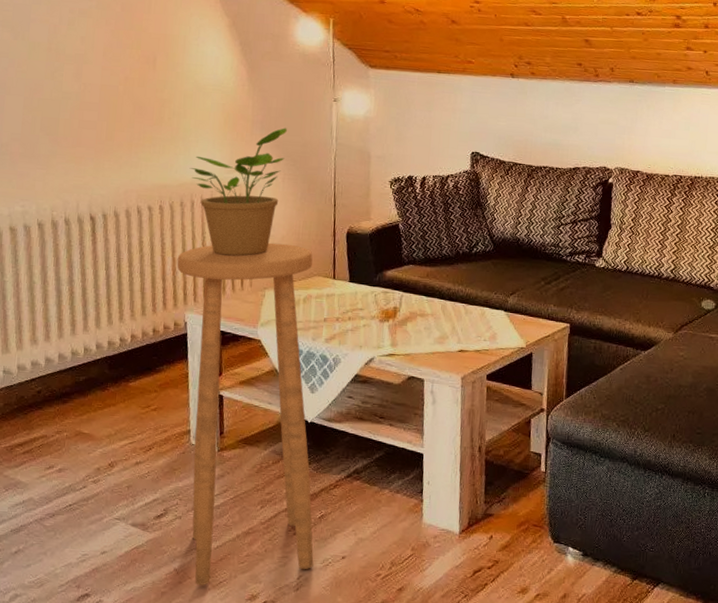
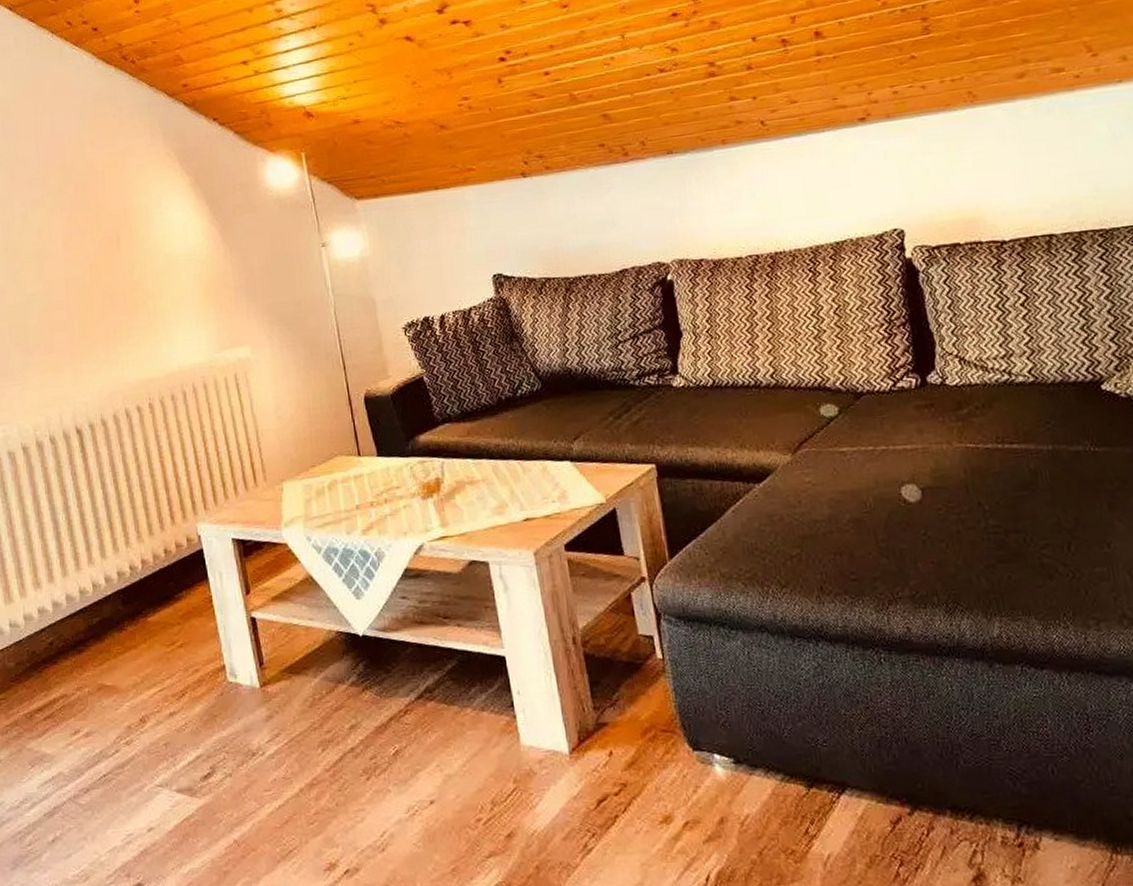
stool: present [177,242,314,585] -> none [177,423,397,858]
potted plant: present [189,128,287,256] -> none [174,288,280,450]

